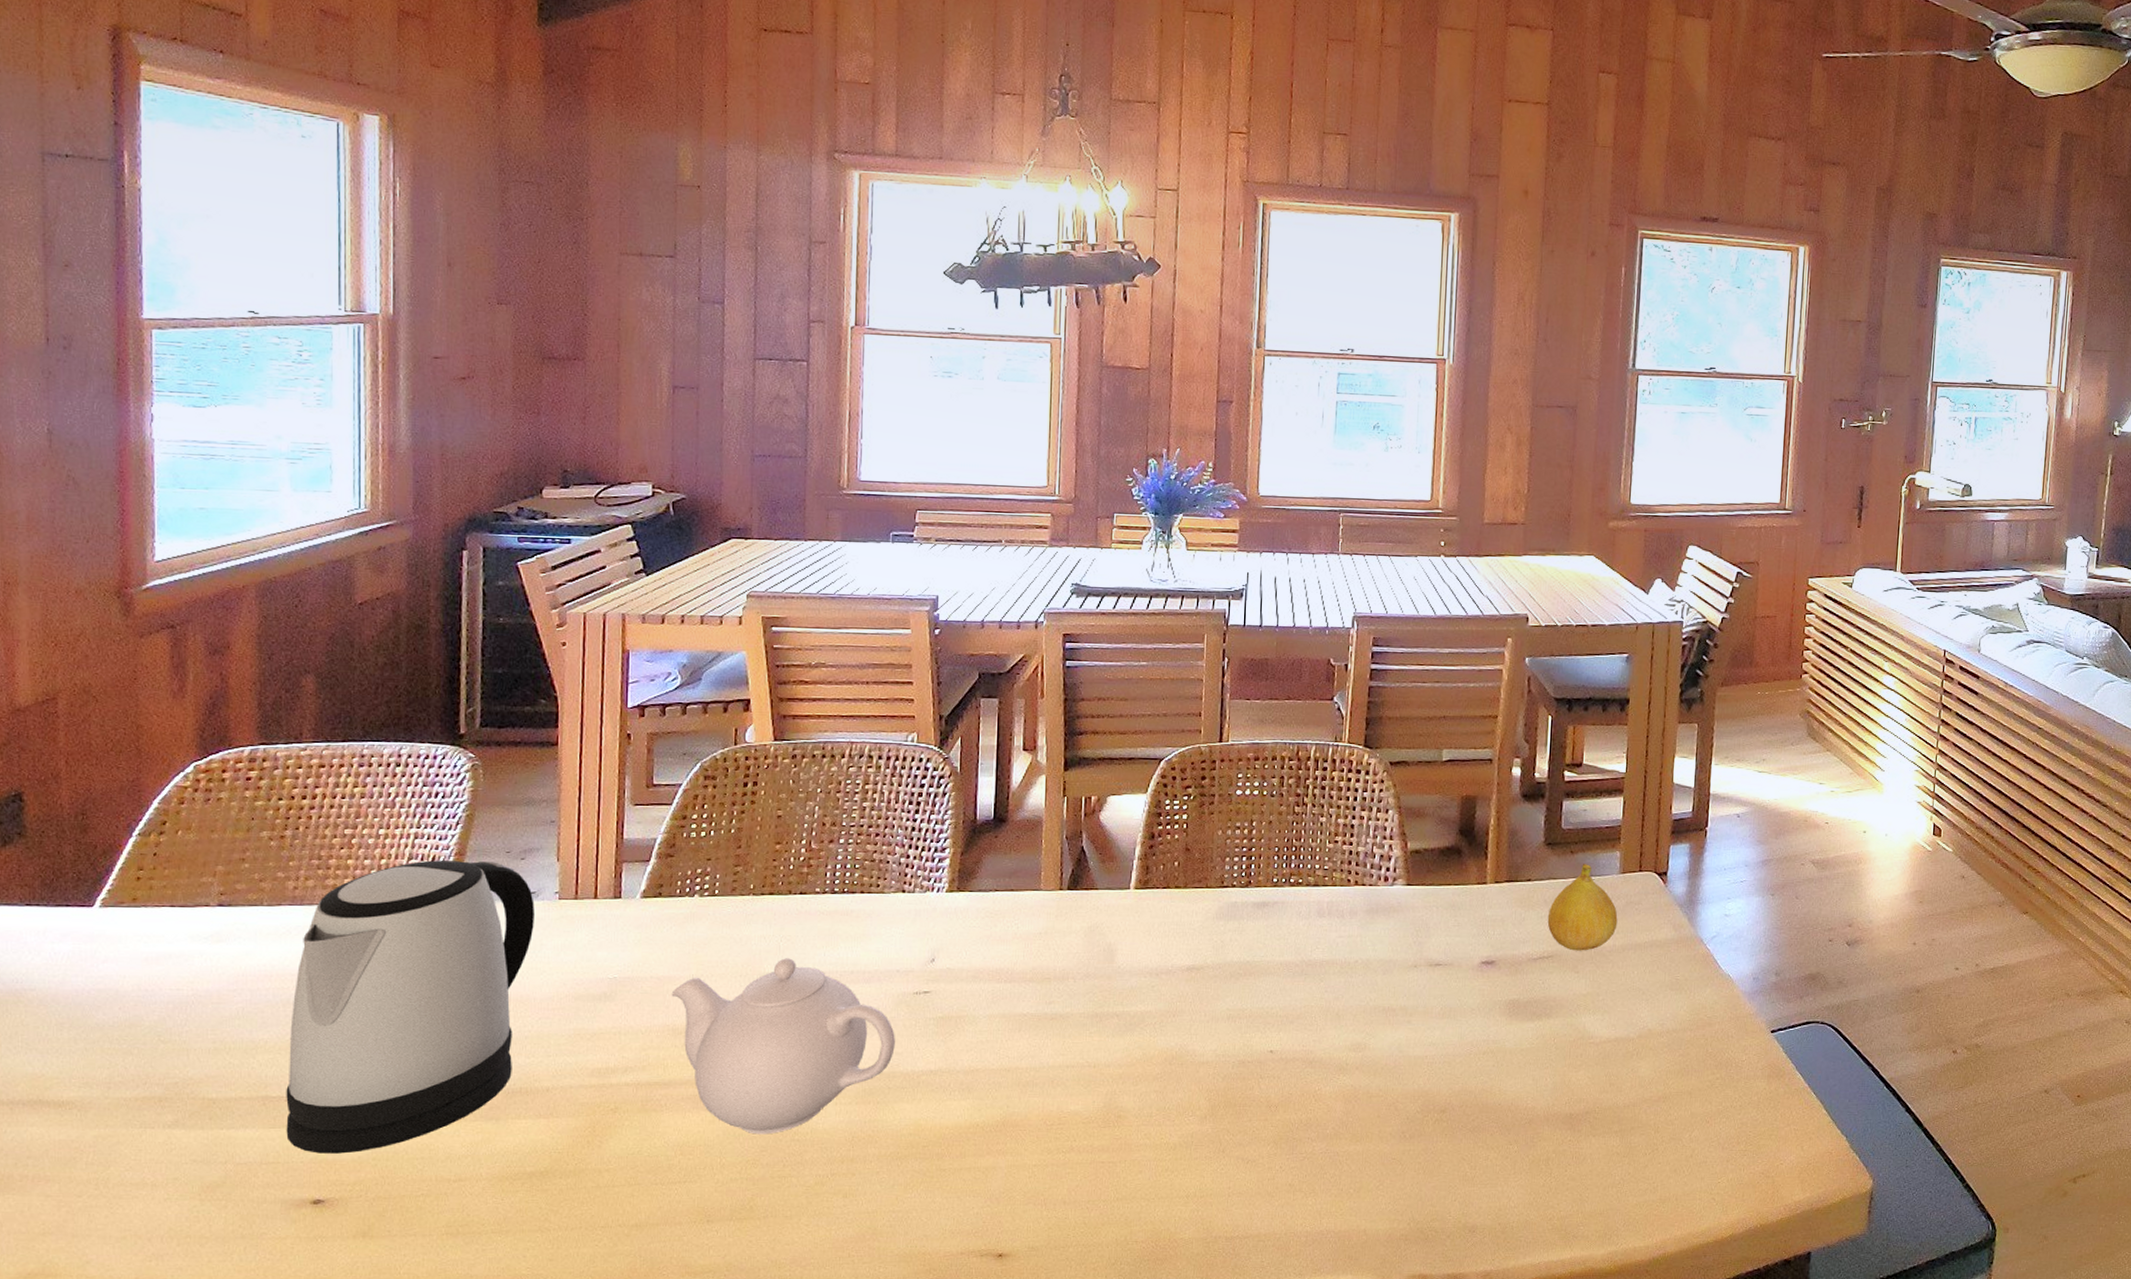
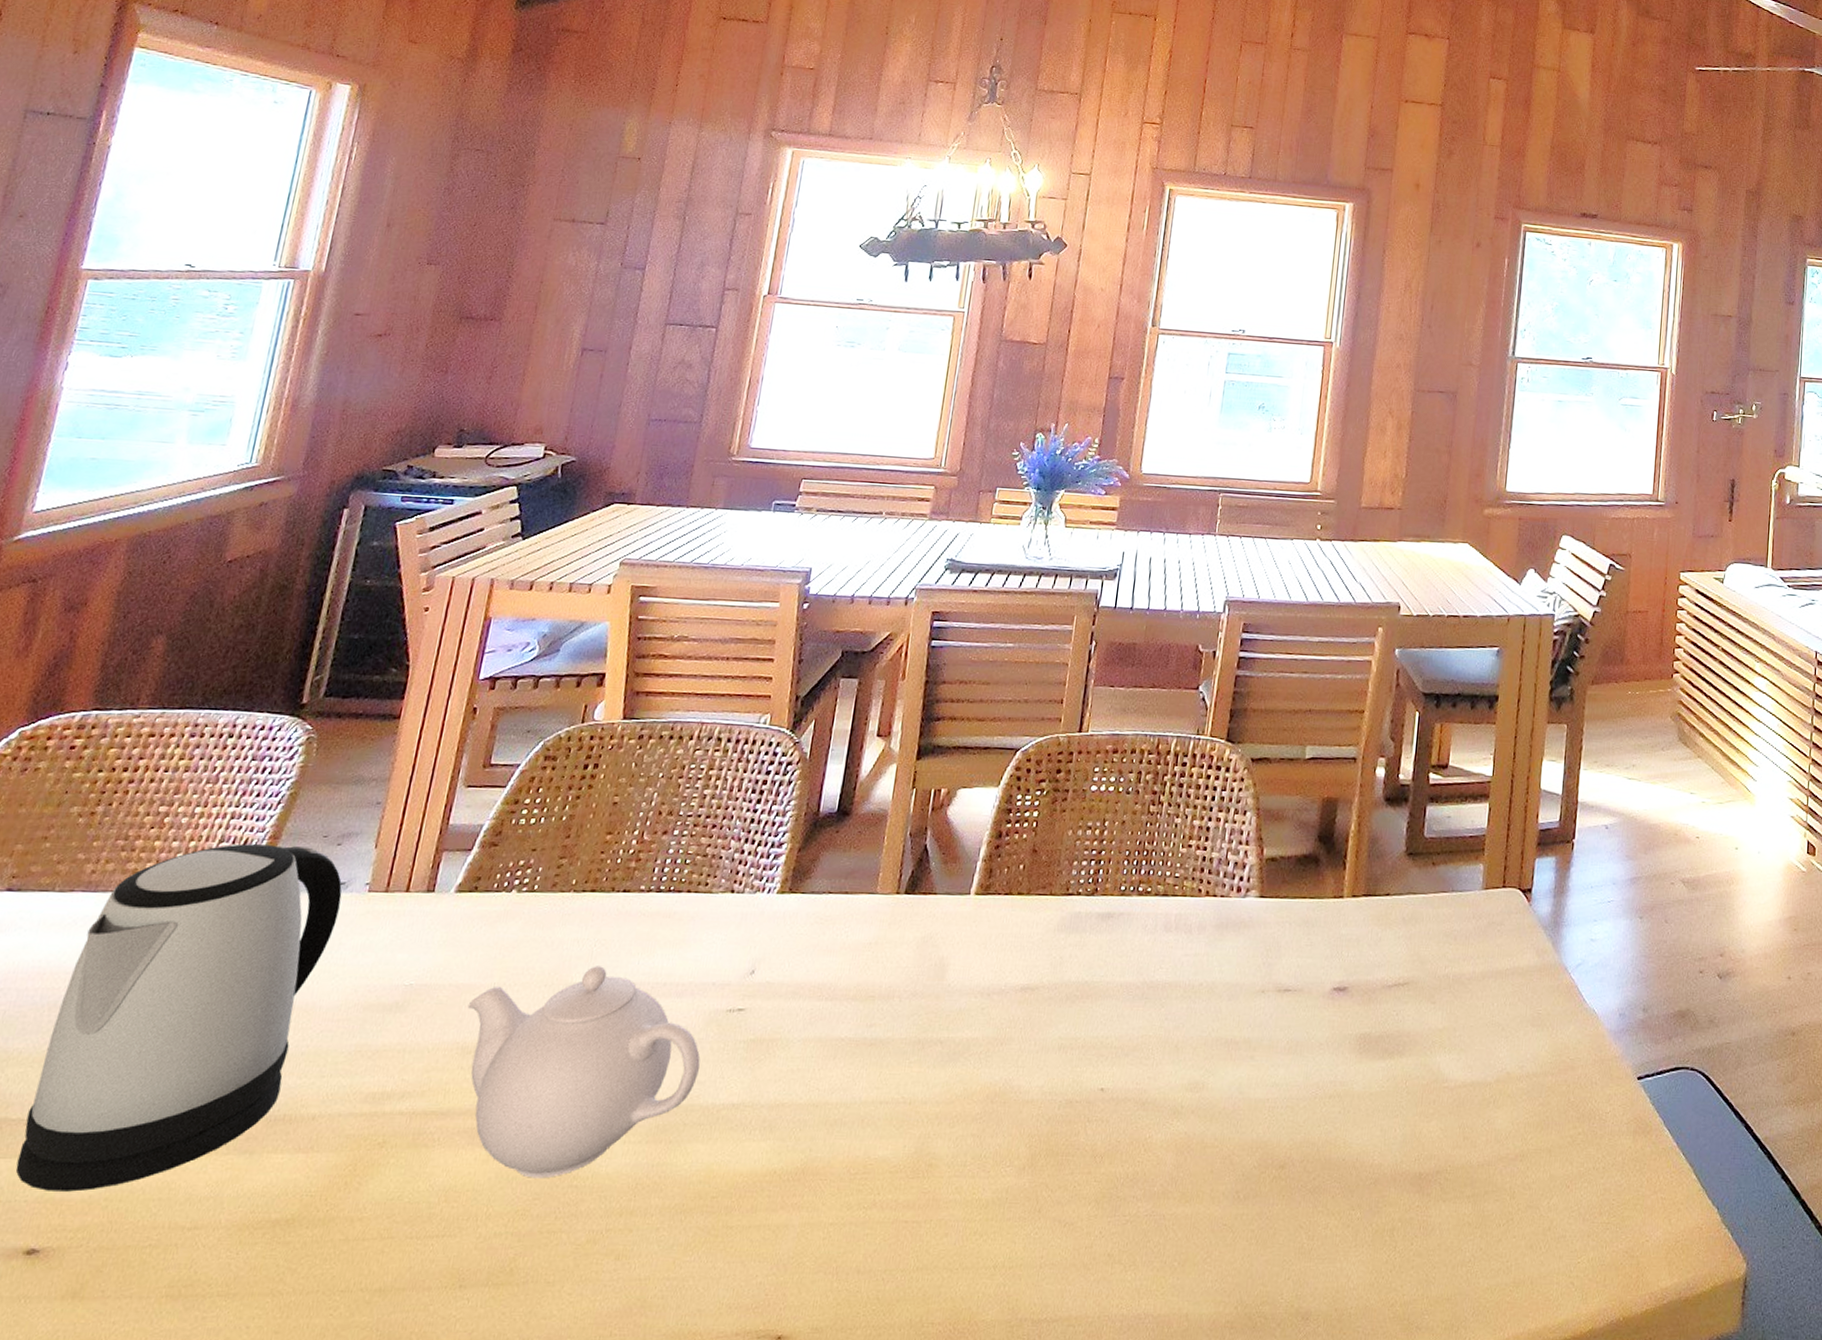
fruit: present [1547,864,1618,951] -> none [1404,877,1479,978]

